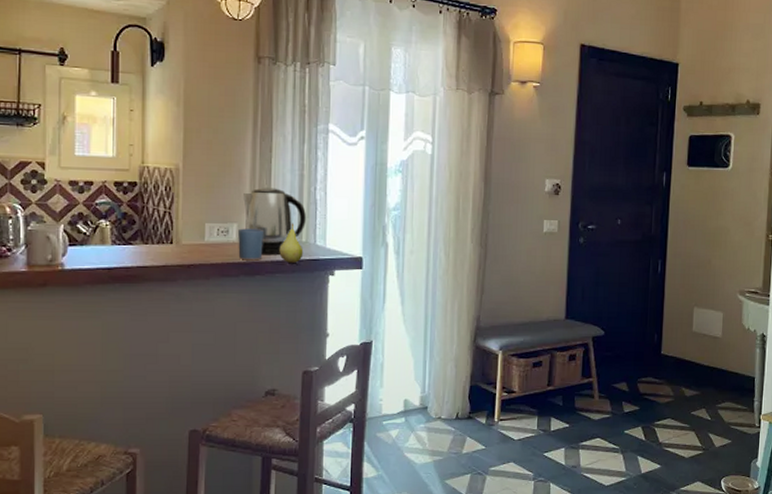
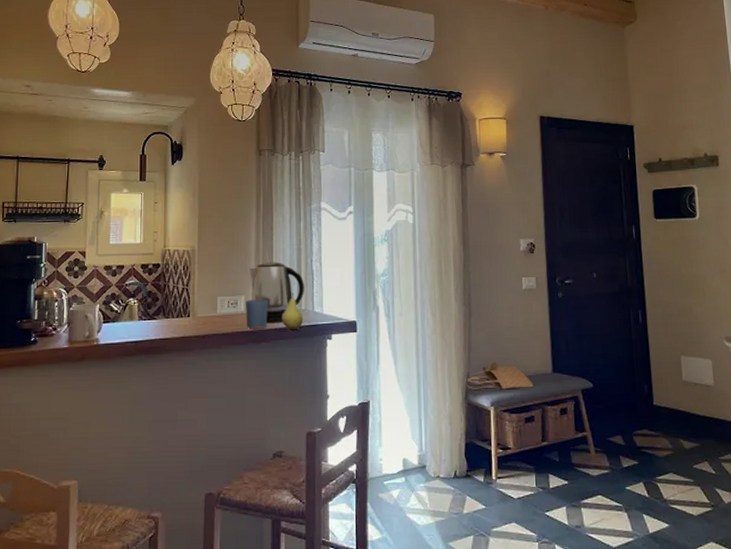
tote bag: none [475,305,545,334] -> present [465,361,533,390]

